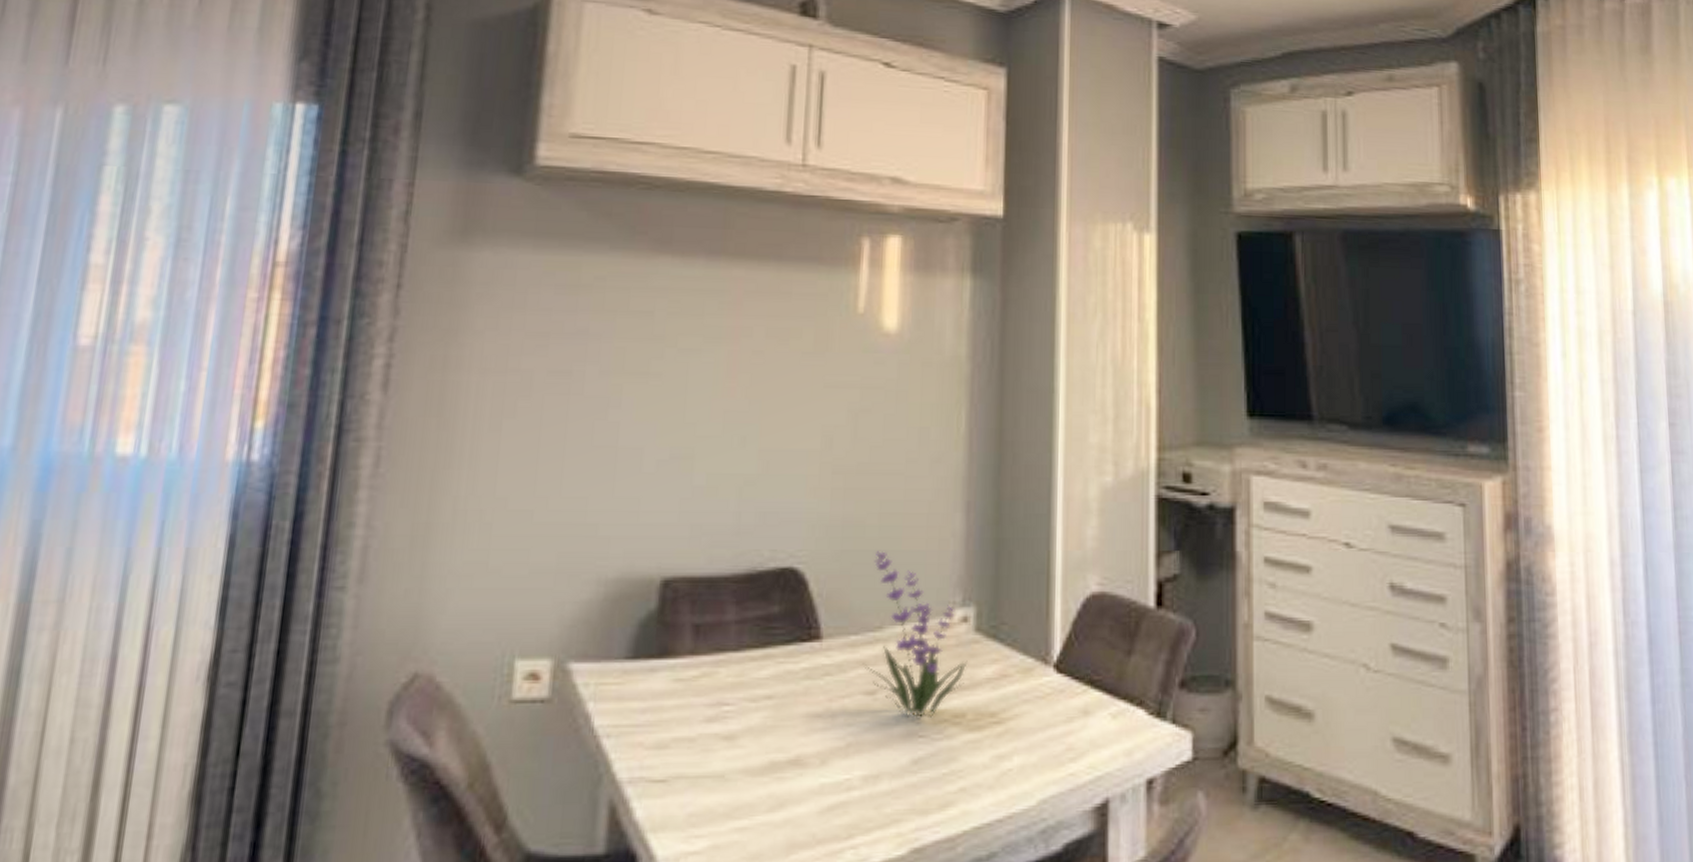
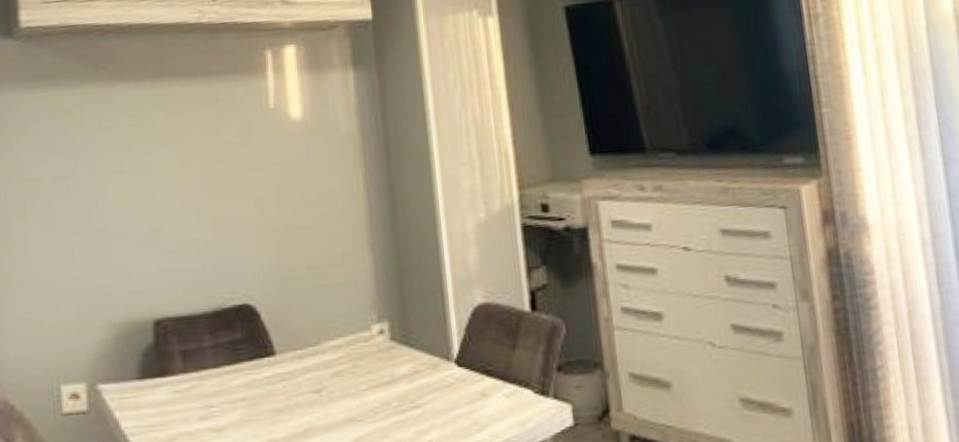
plant: present [862,551,968,718] -> none [307,286,388,408]

